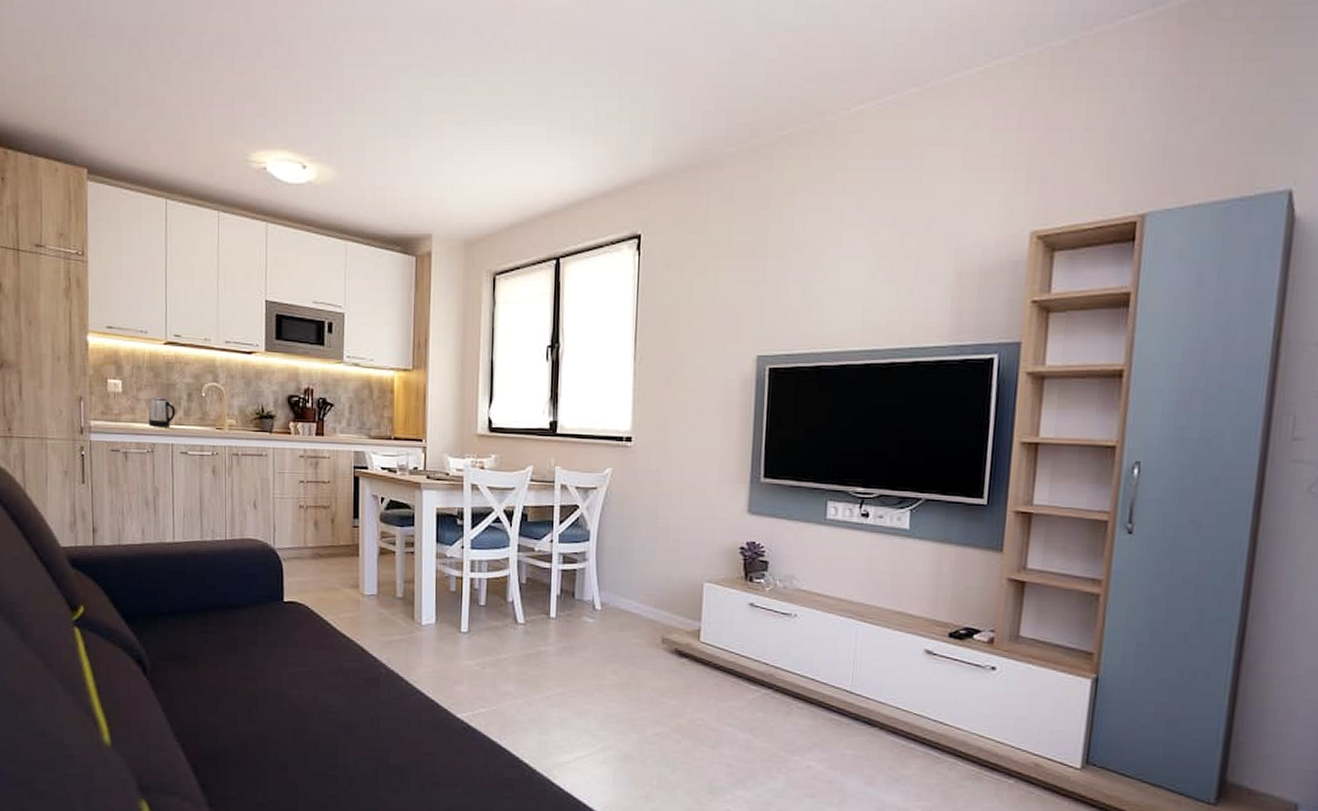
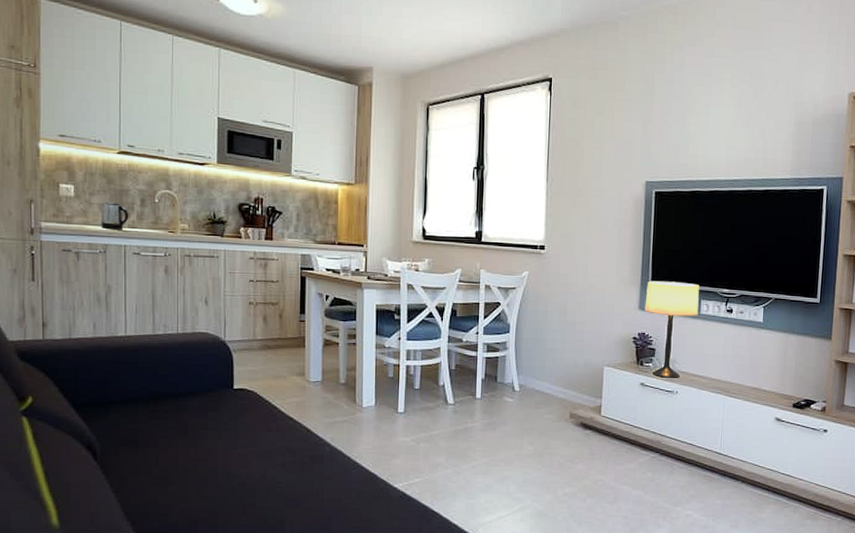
table lamp: none [755,478,825,599] -> present [644,280,699,379]

